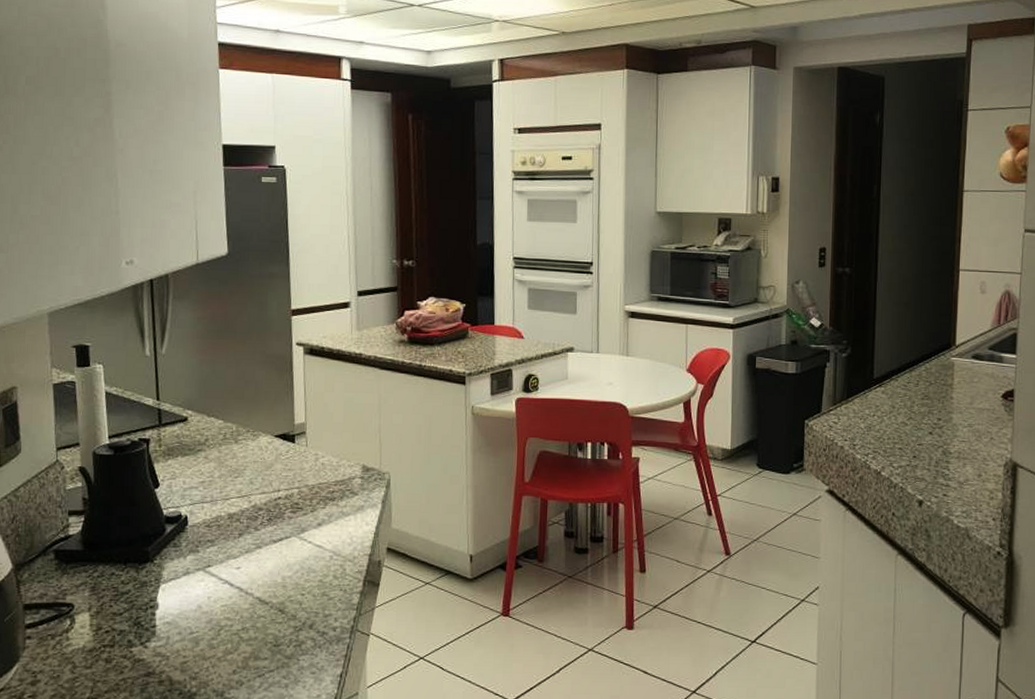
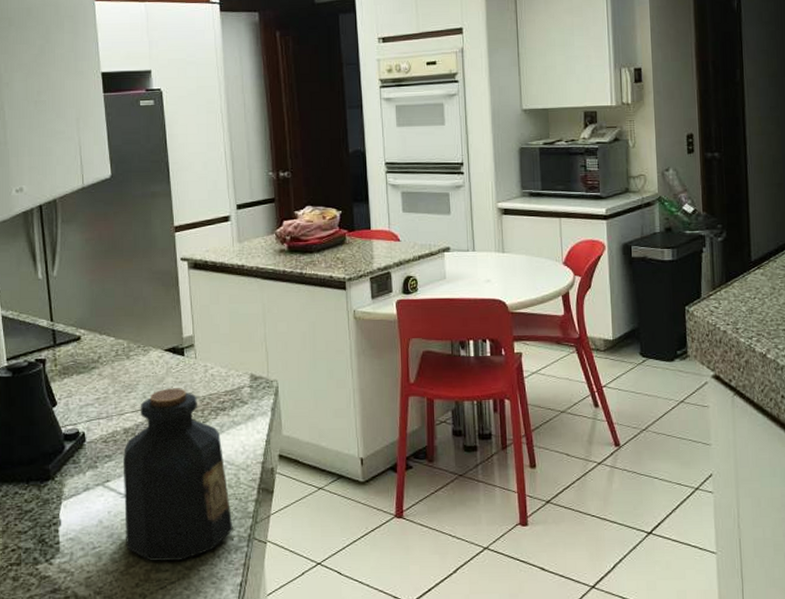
bottle: none [225,475,336,649] -> present [122,388,233,561]

